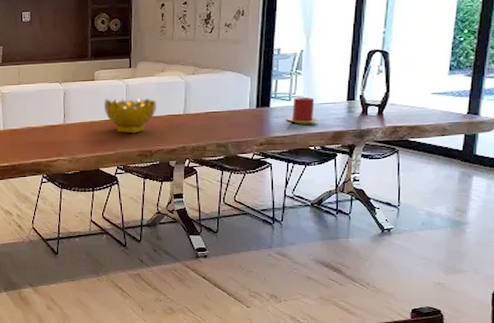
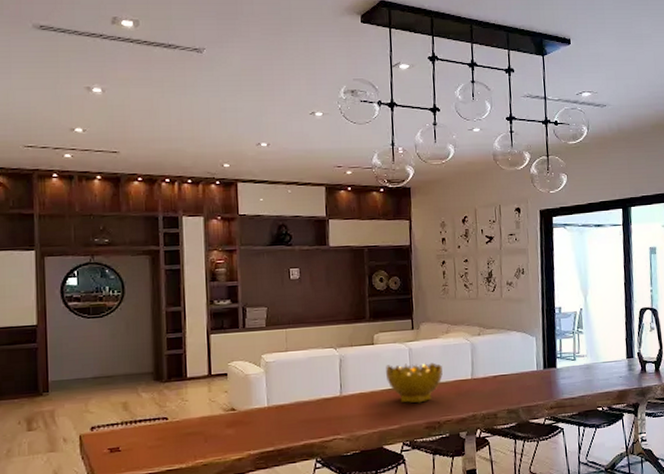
candle: present [286,96,320,125] -> none [573,355,604,385]

